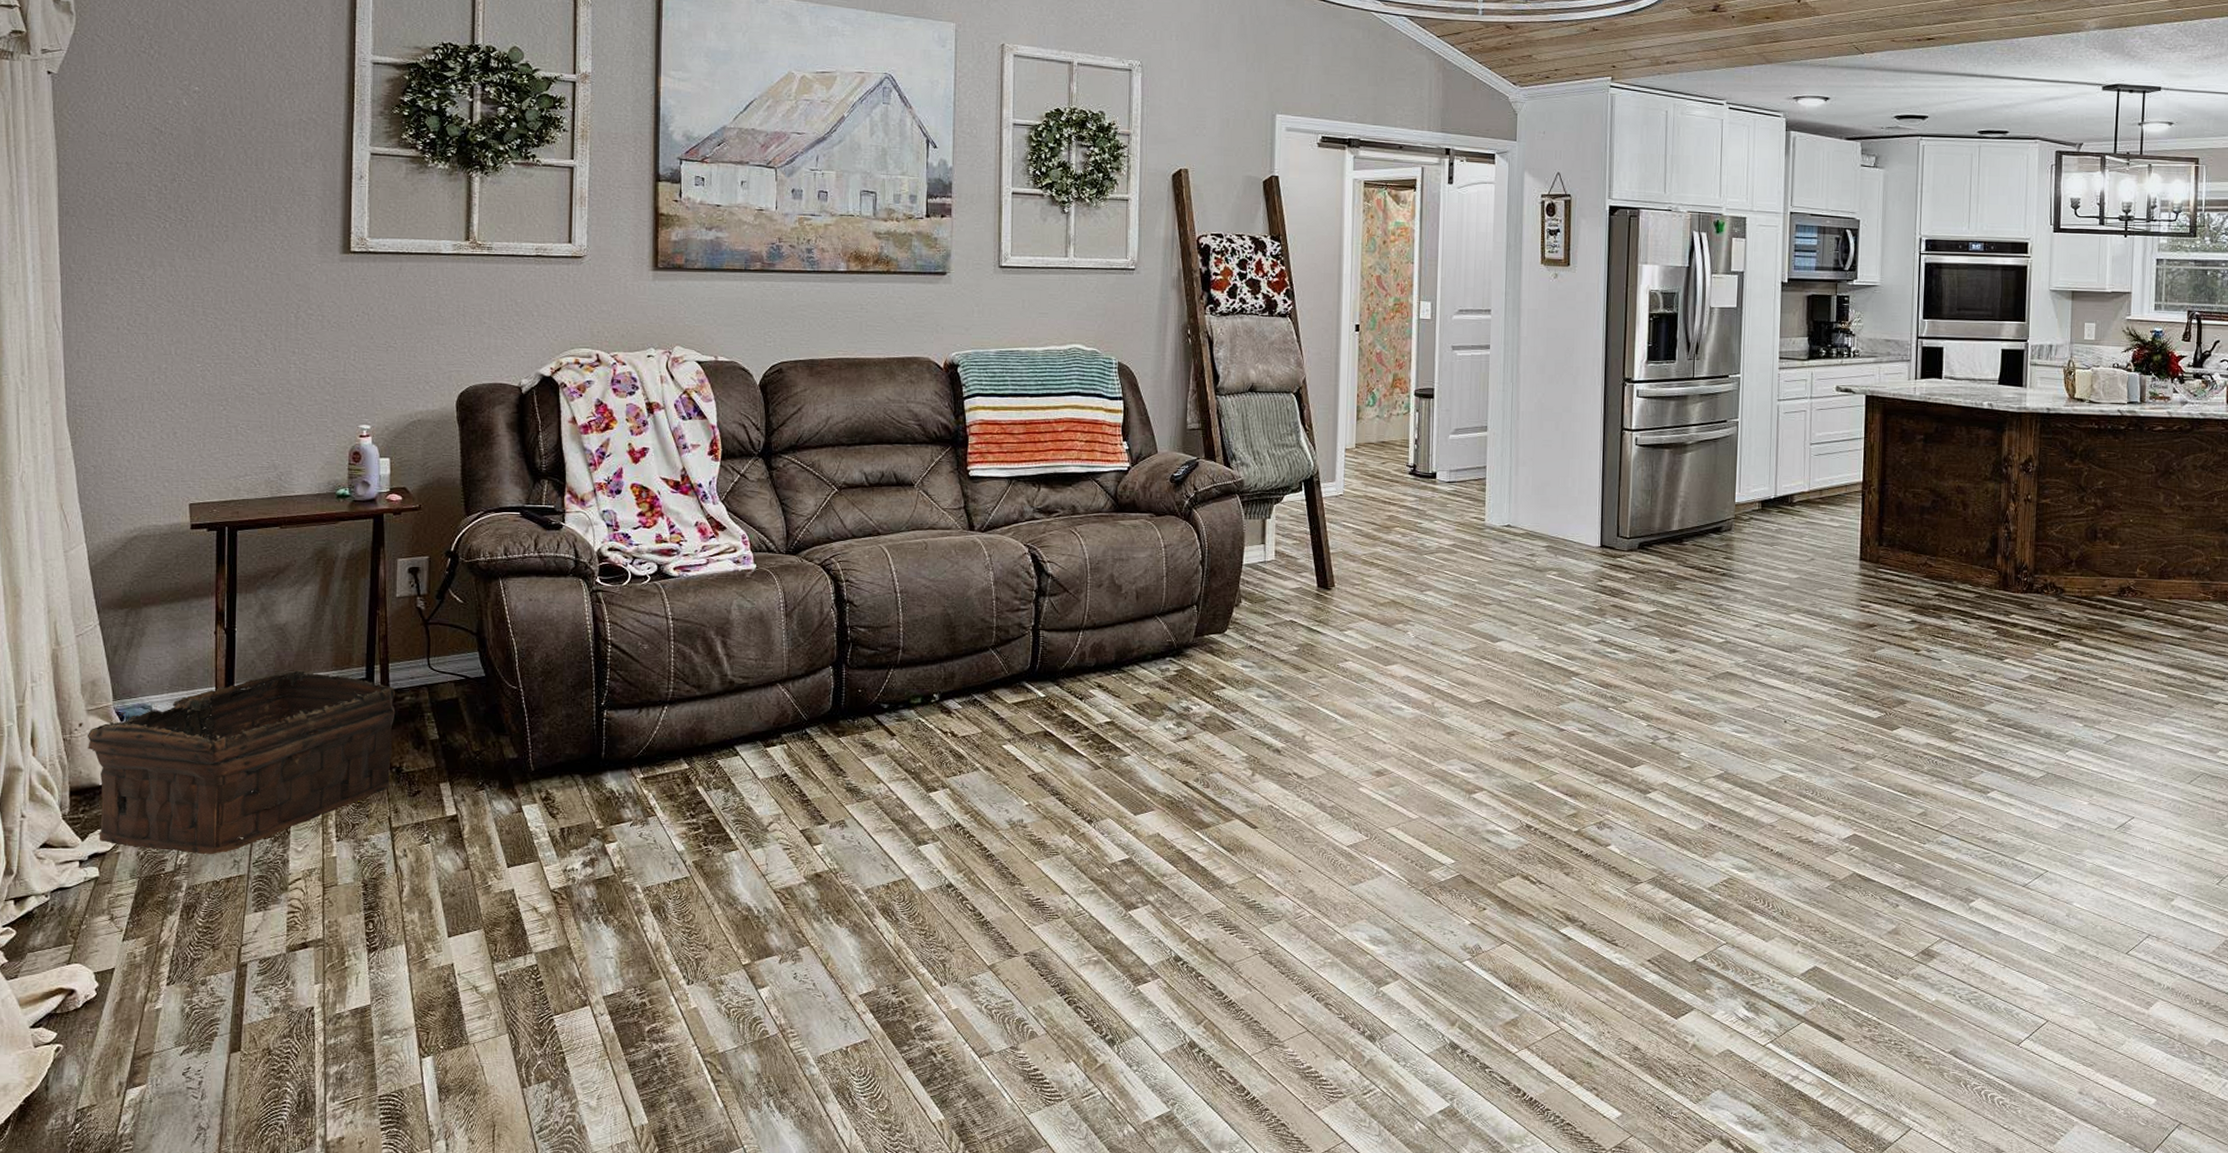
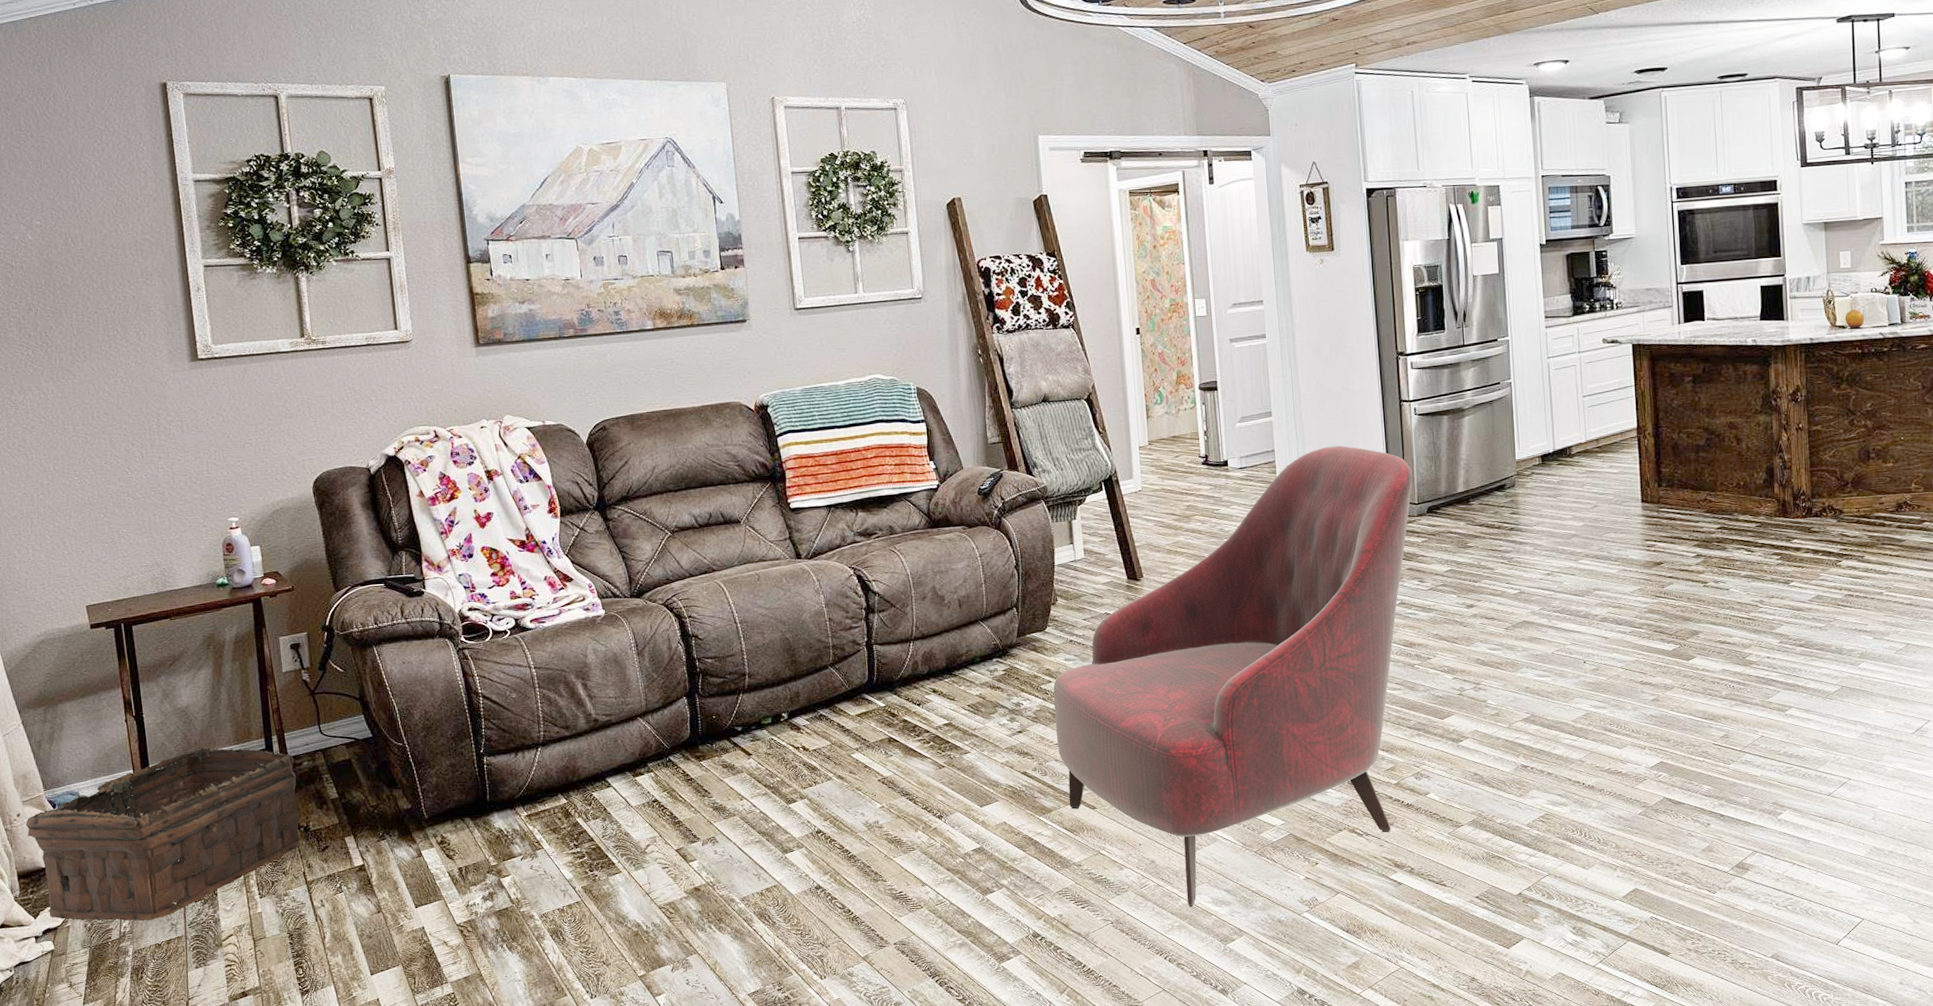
armchair: none [1223,469,1627,944] -> present [1053,445,1413,907]
fruit: none [2084,382,2104,403] -> present [1845,309,1864,329]

